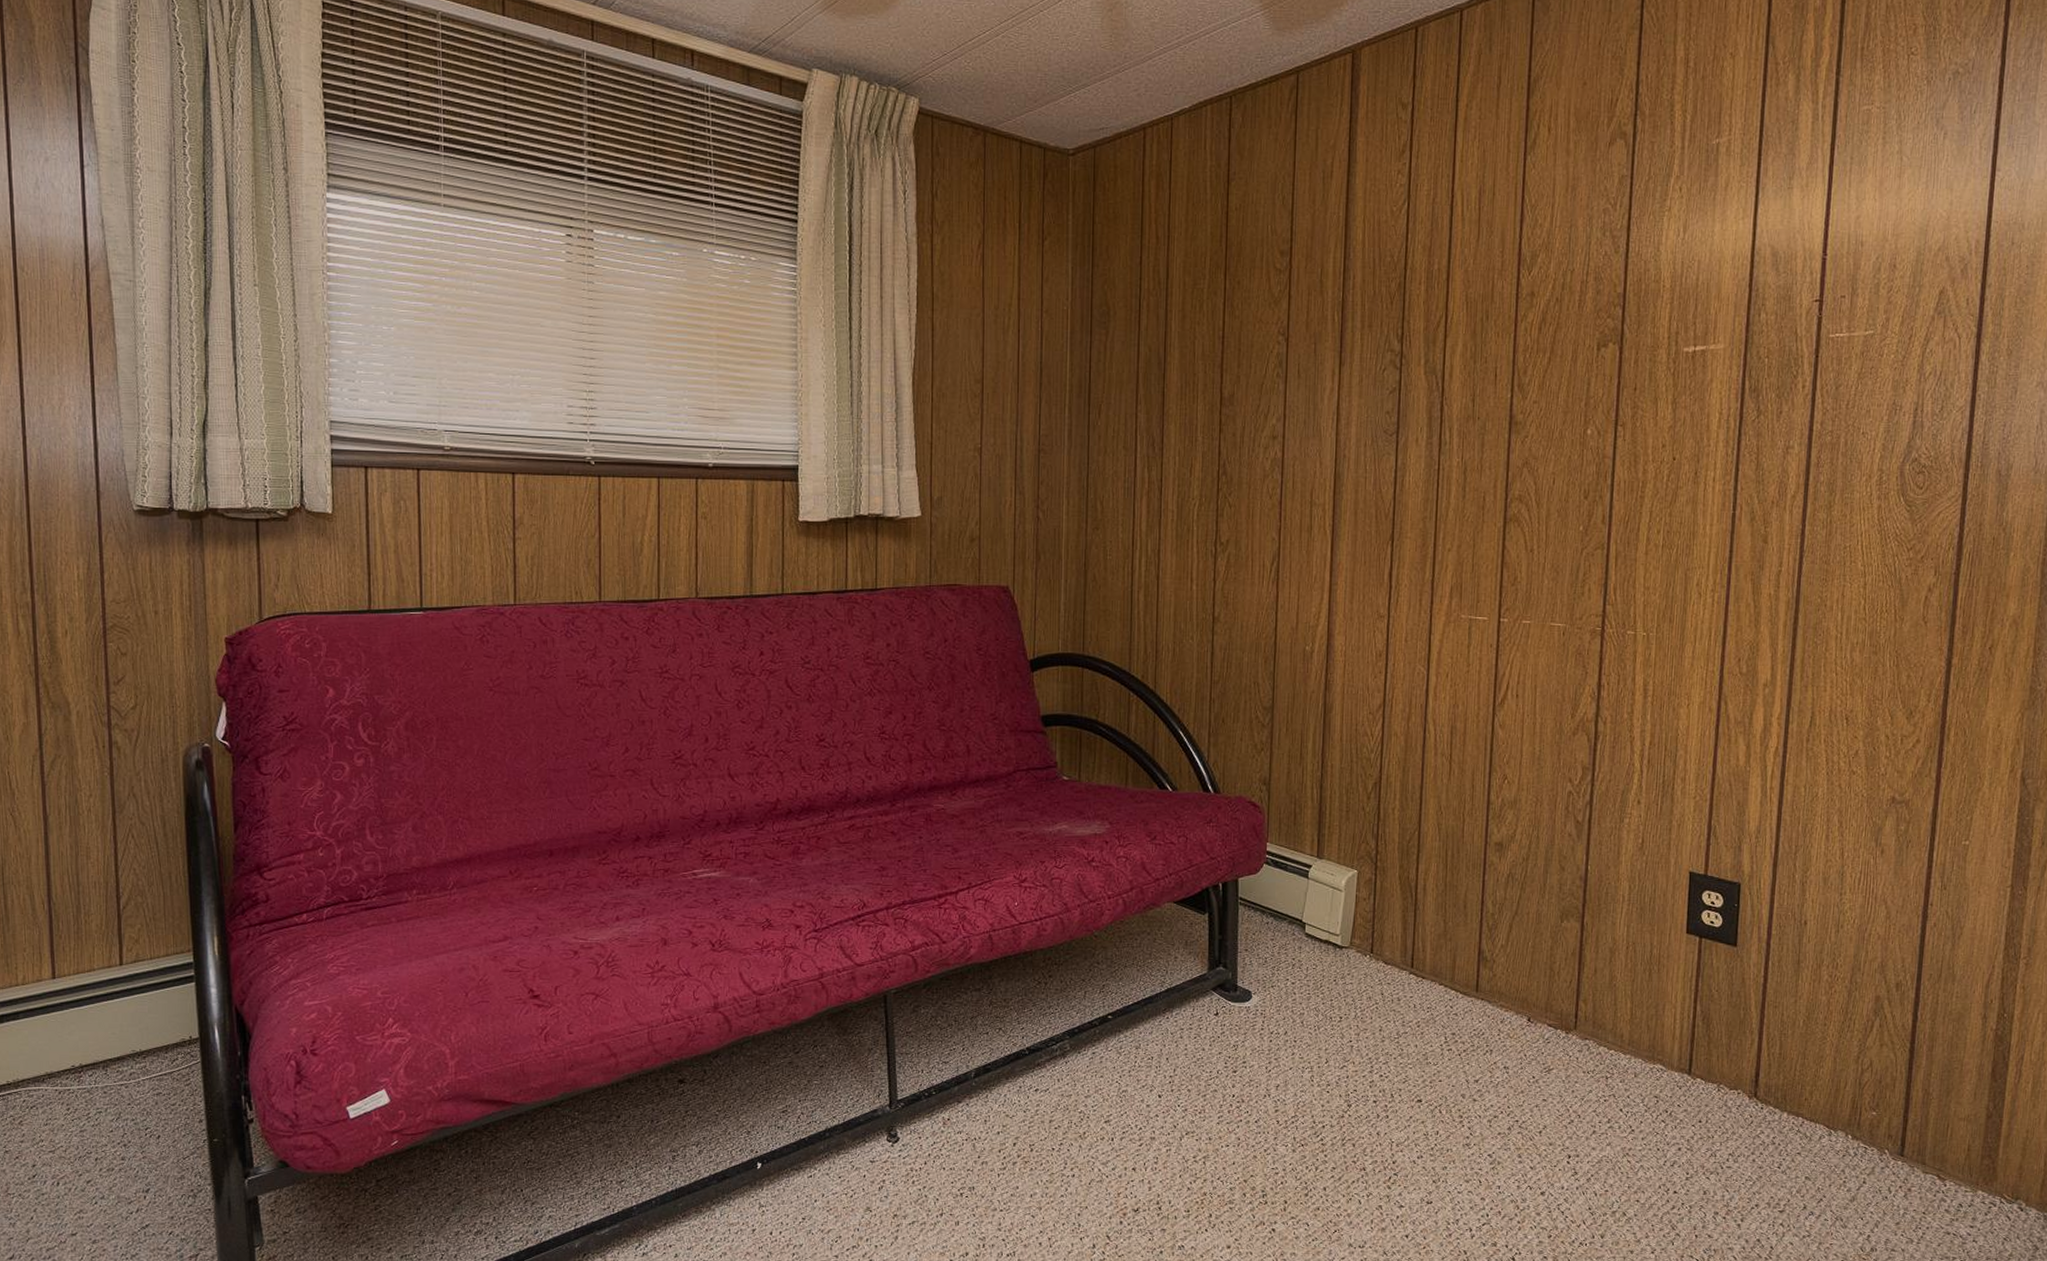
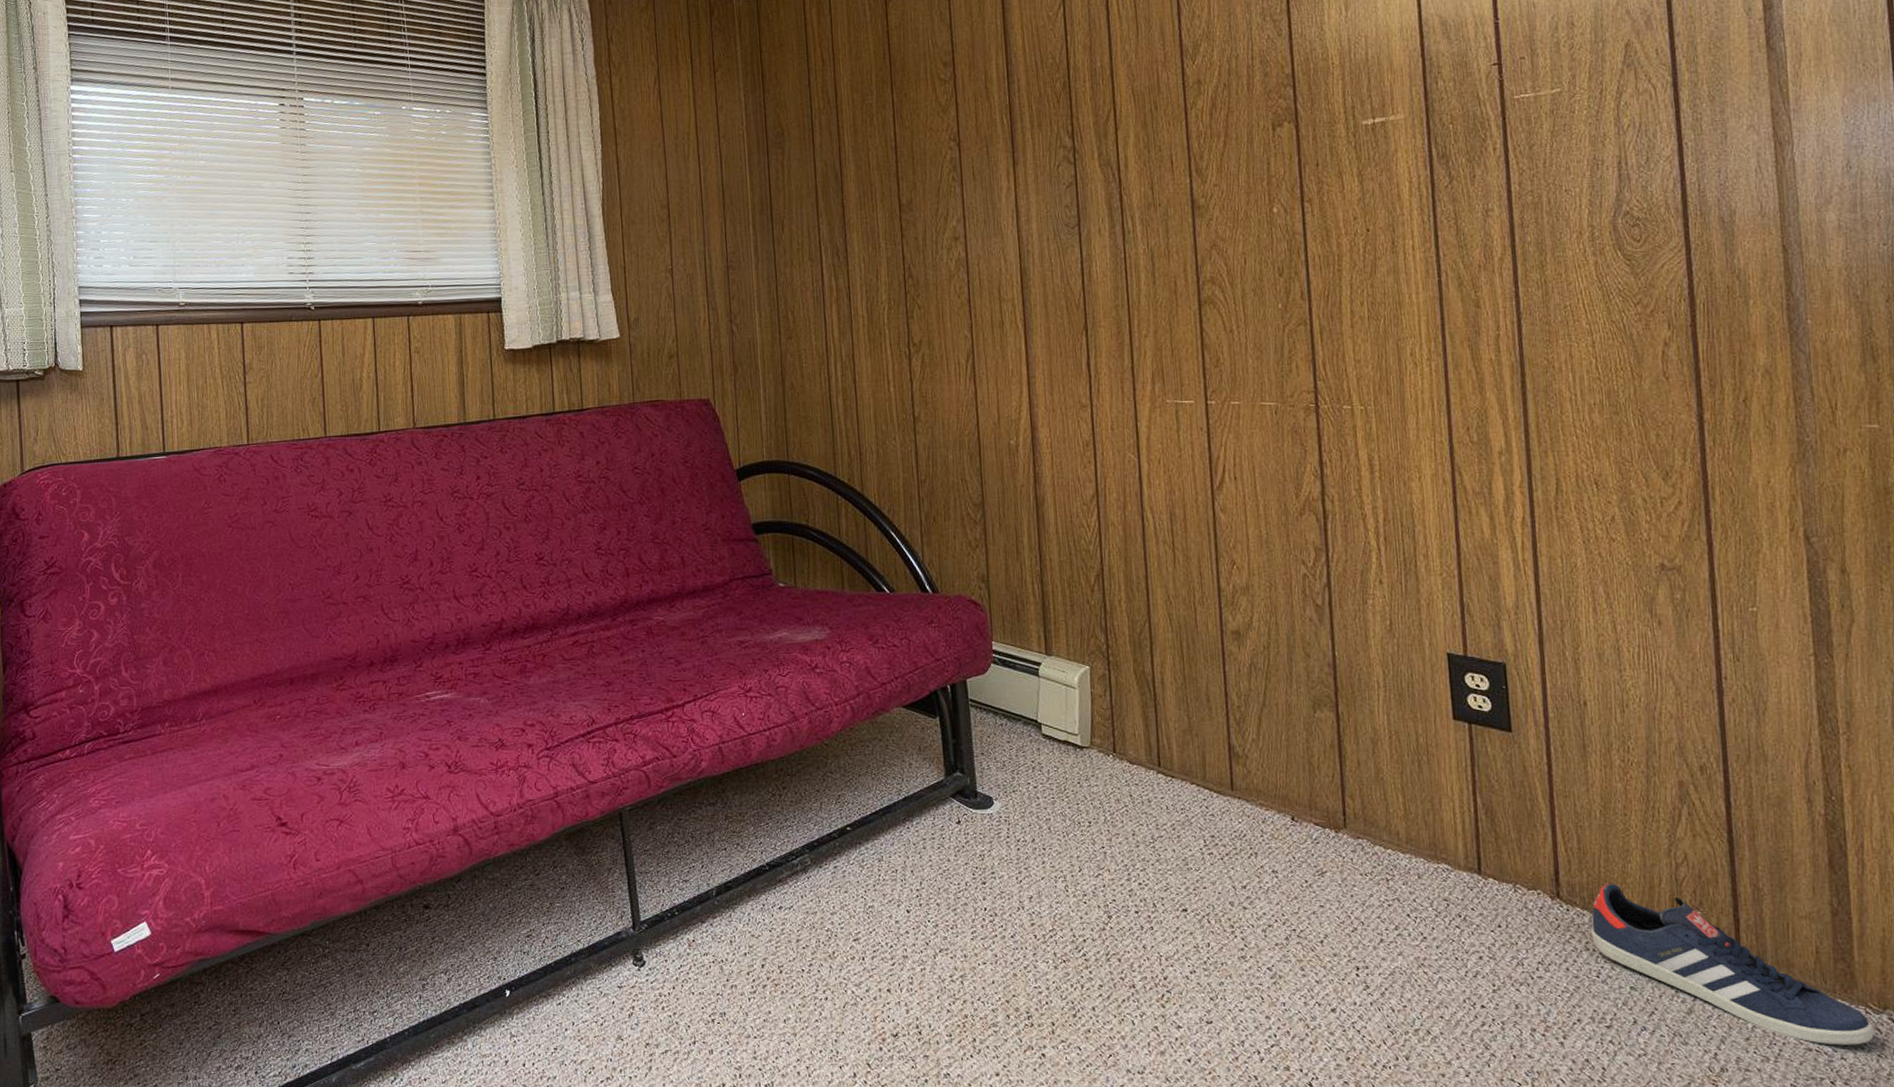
sneaker: none [1778,1086,2004,1230] -> present [1590,884,1874,1045]

